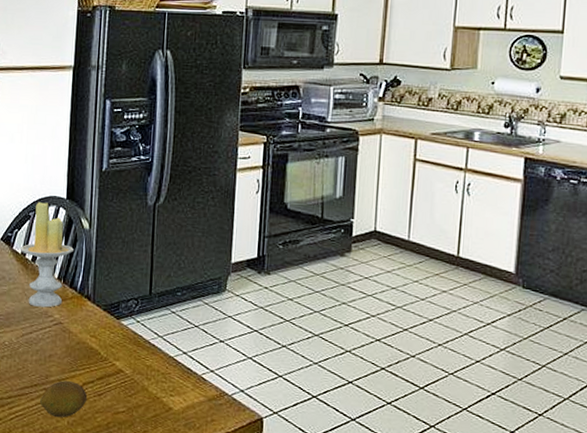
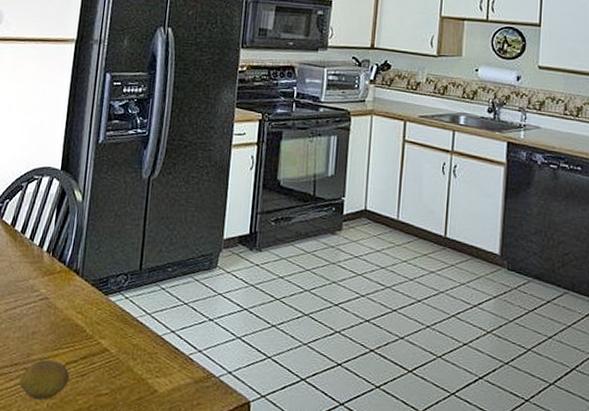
candle: present [20,202,74,308] -> none [9,172,65,282]

